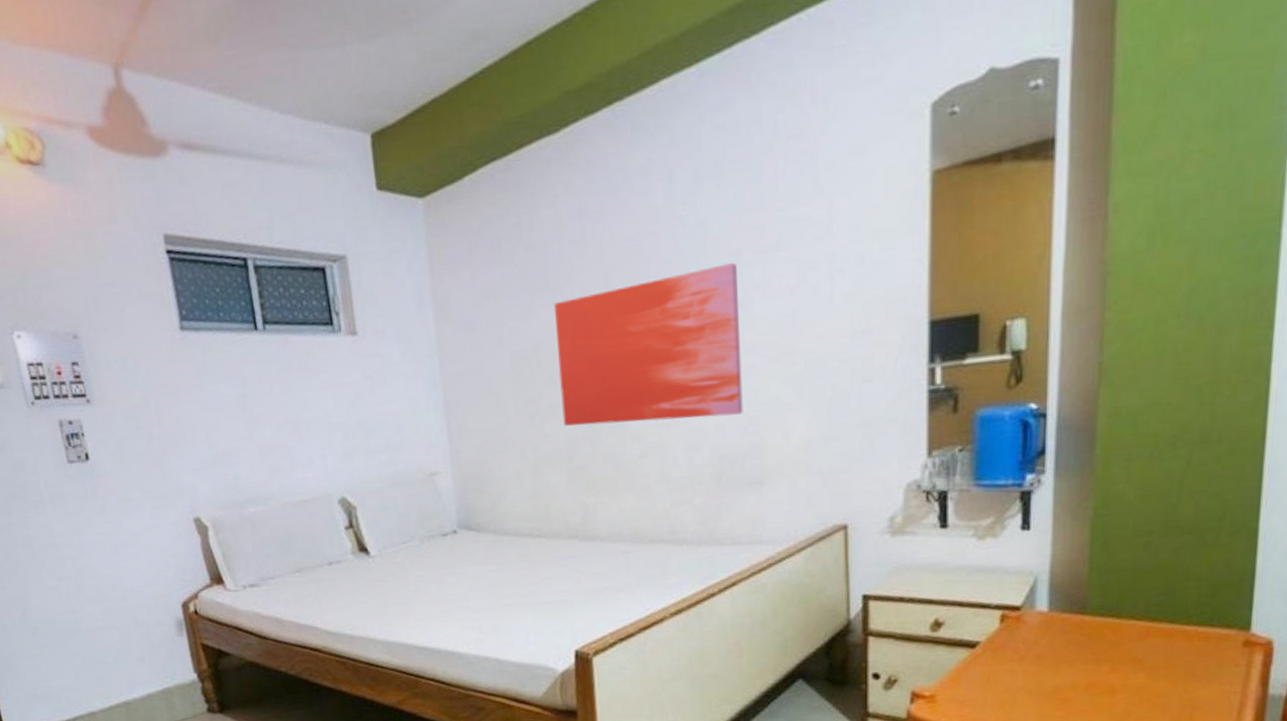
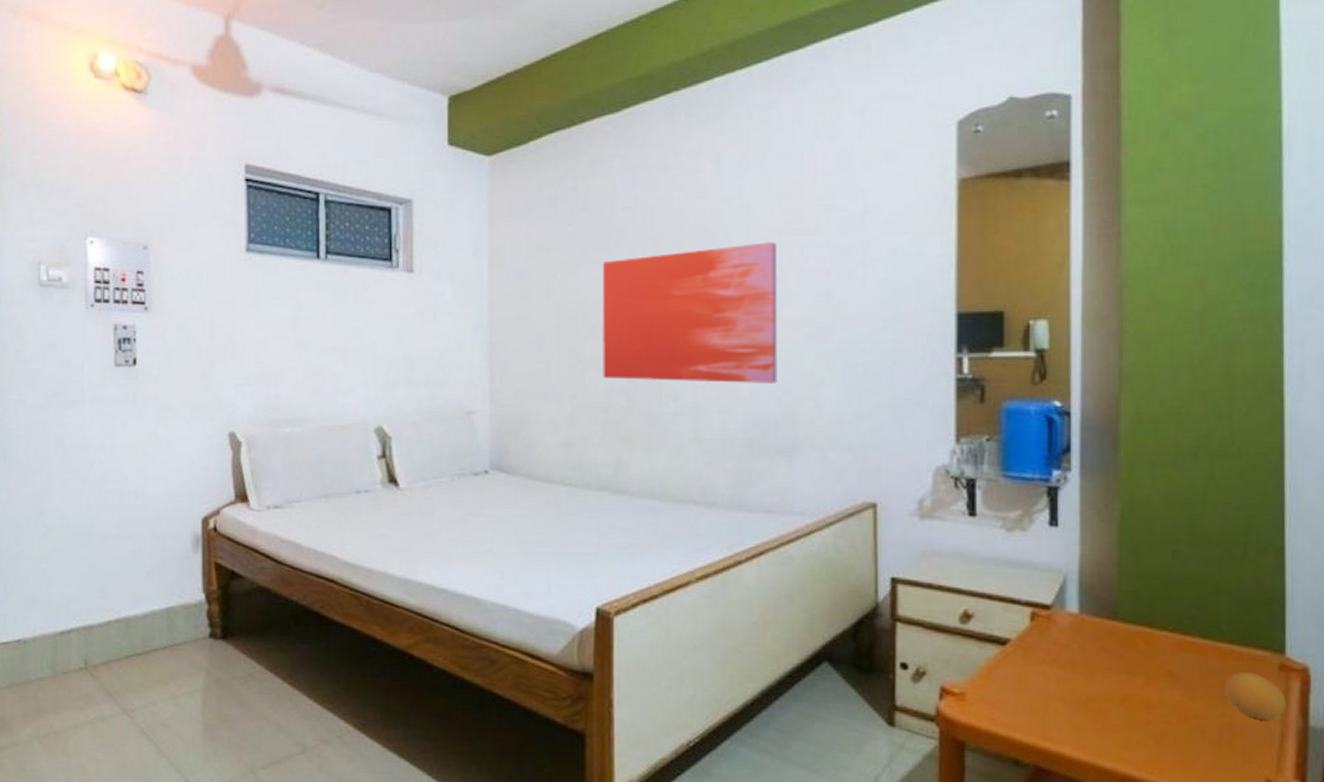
fruit: none [1187,651,1248,693] -> present [1223,673,1286,720]

